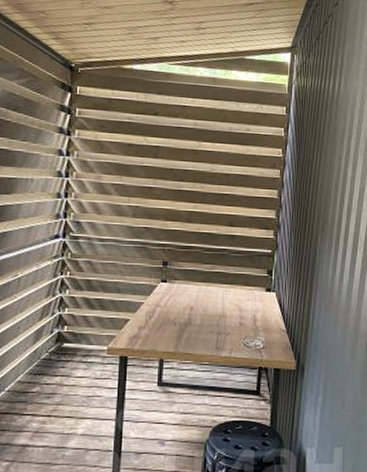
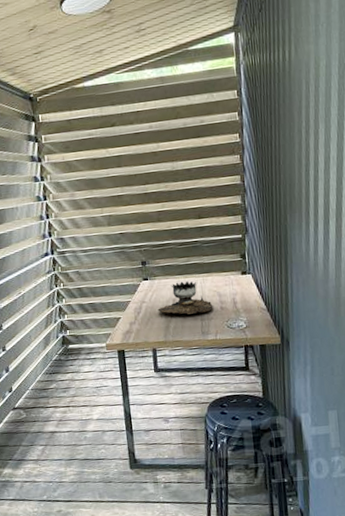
brazier: none [172,289,232,326] -> present [158,280,213,315]

